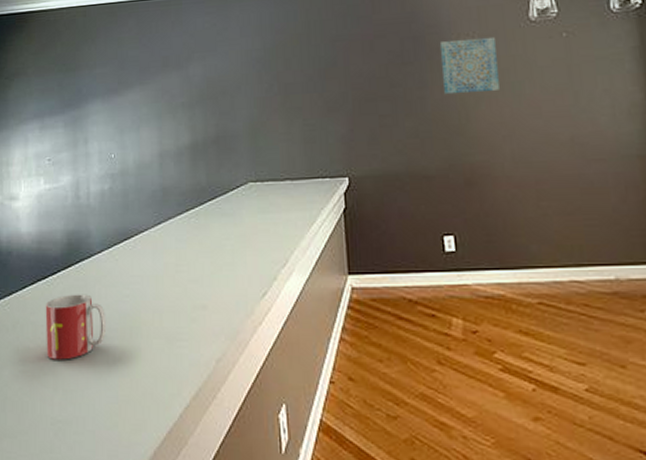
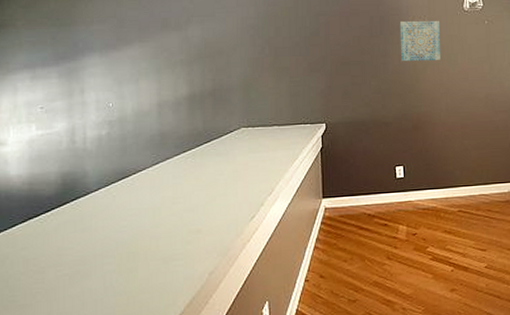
mug: present [45,294,107,360] -> none [38,227,104,288]

